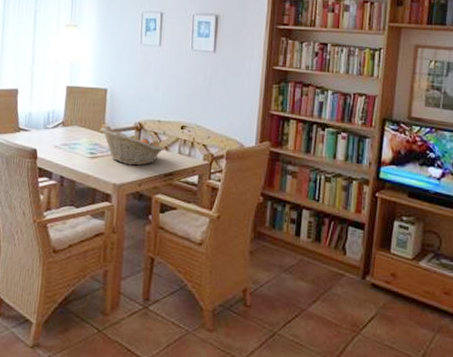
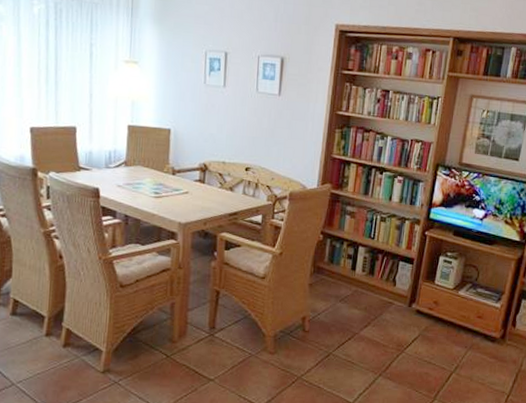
fruit basket: present [101,127,164,166] -> none [165,168,228,206]

